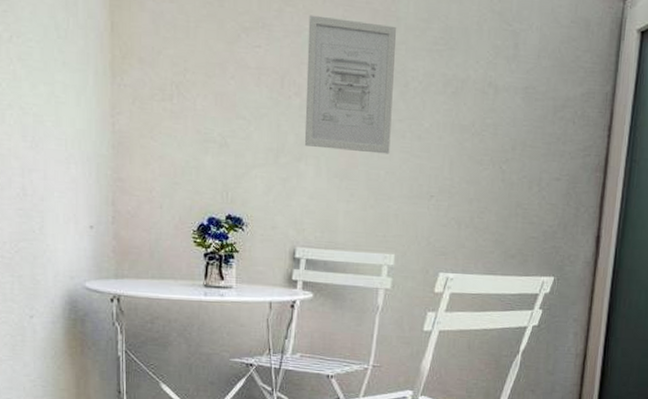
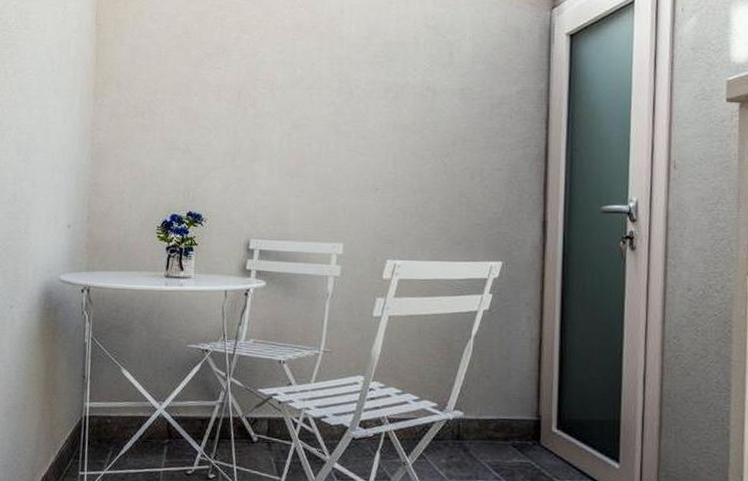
wall art: present [304,15,397,154] -> none [258,40,341,153]

